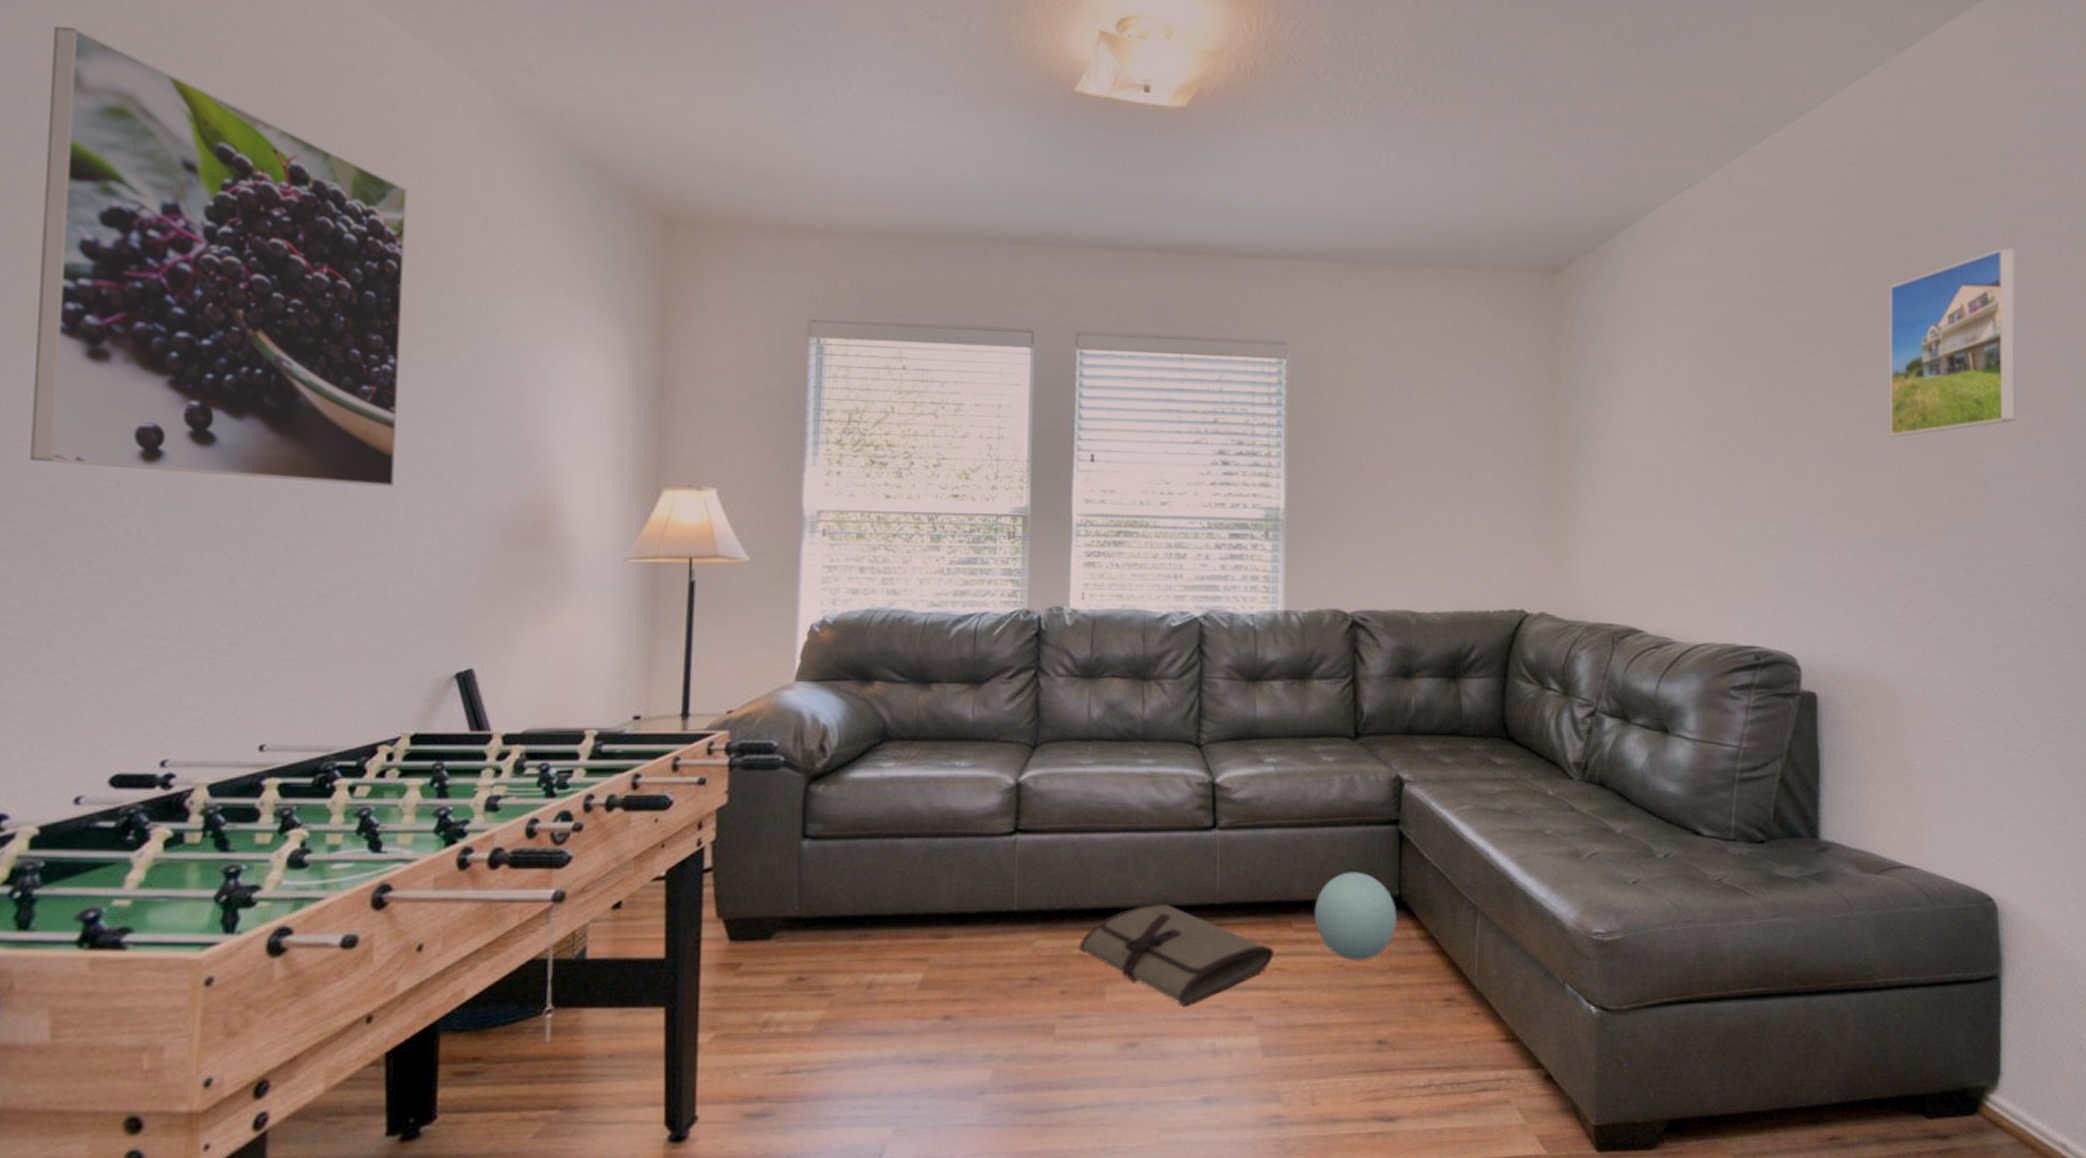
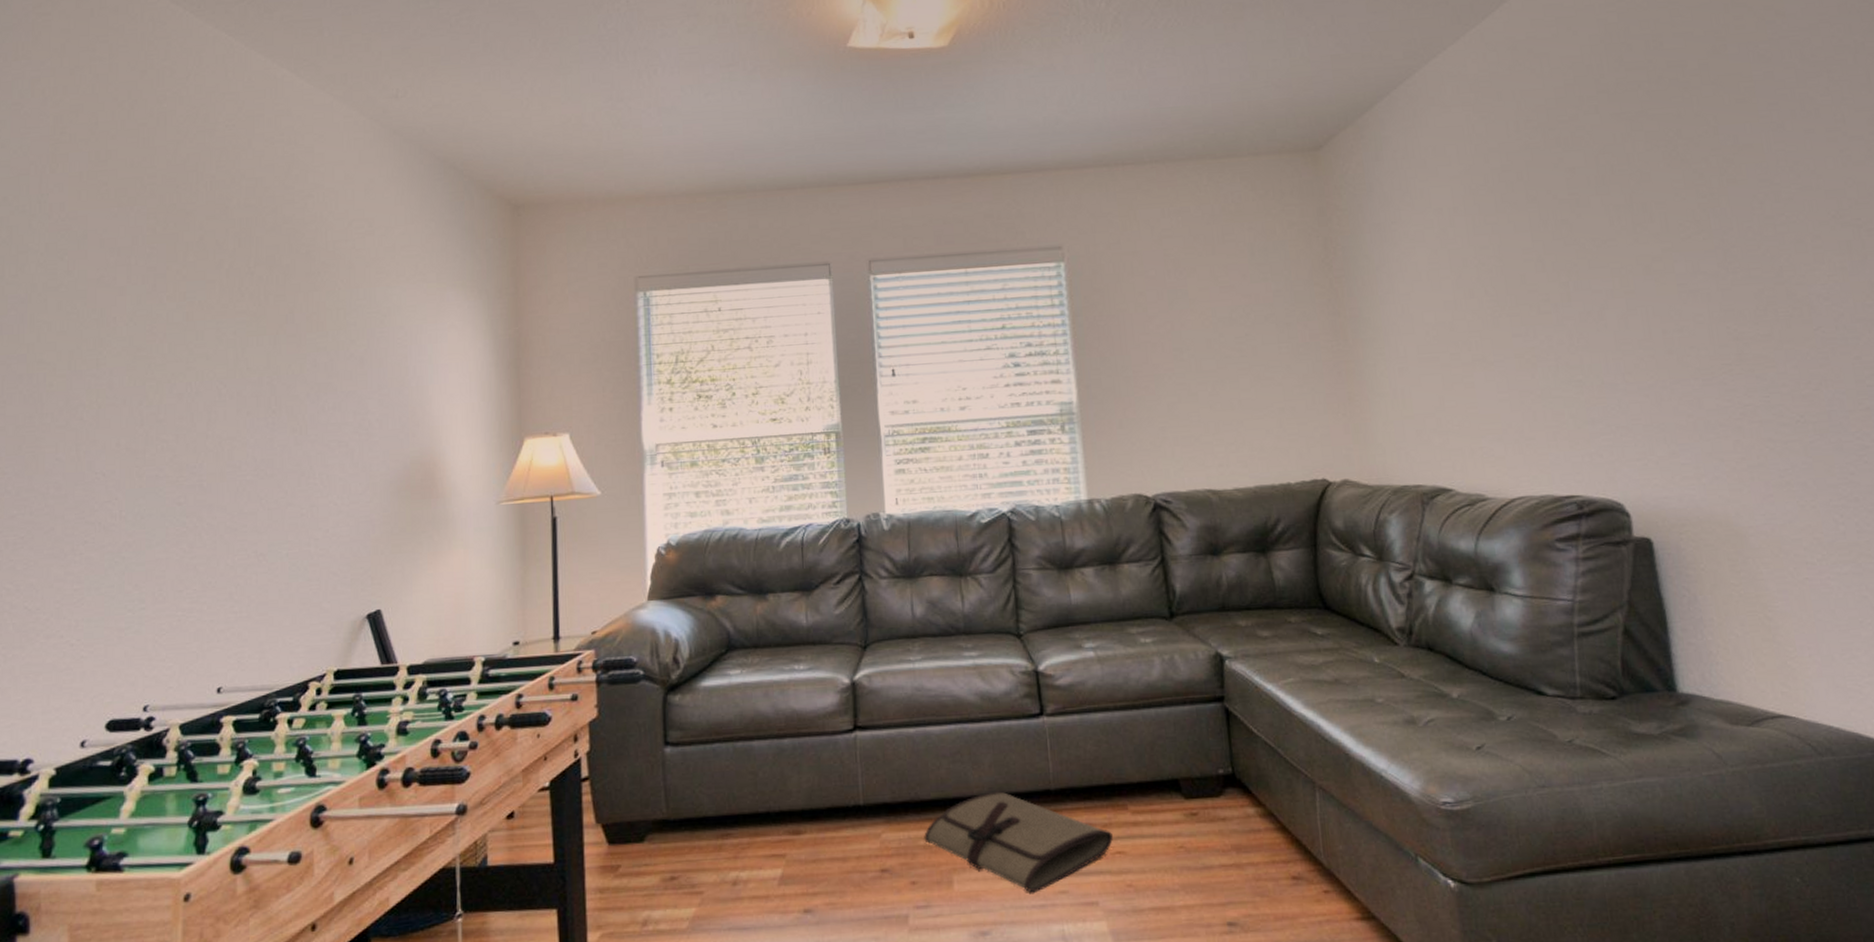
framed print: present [30,26,407,487] -> none [40,112,310,463]
ball: present [1314,872,1398,961] -> none [1148,751,1234,842]
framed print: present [1888,248,2017,438] -> none [1670,64,1834,269]

